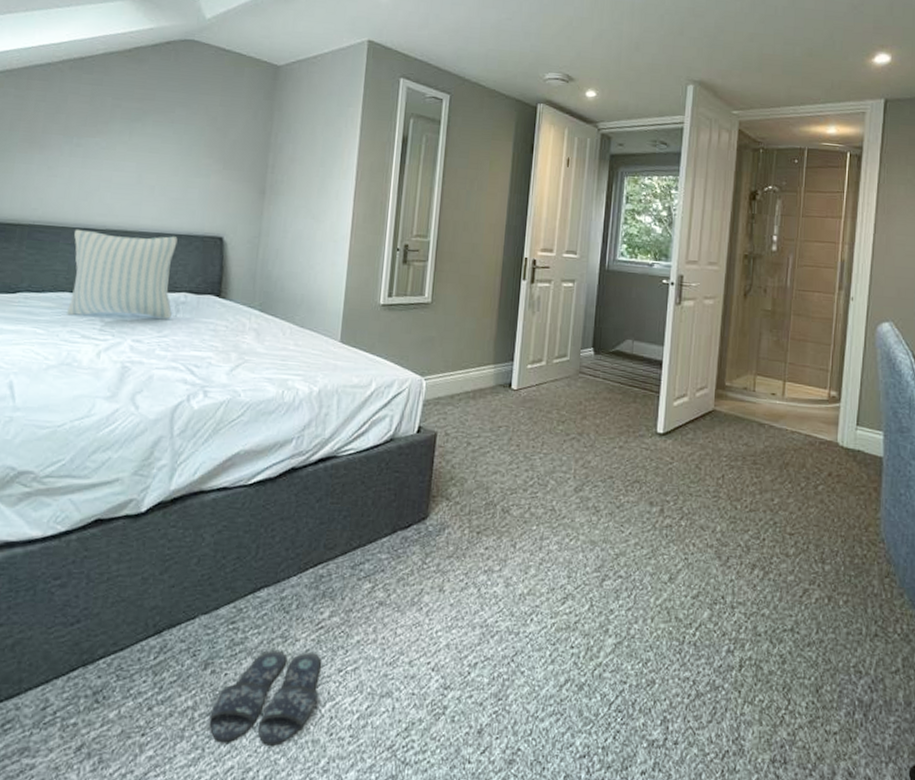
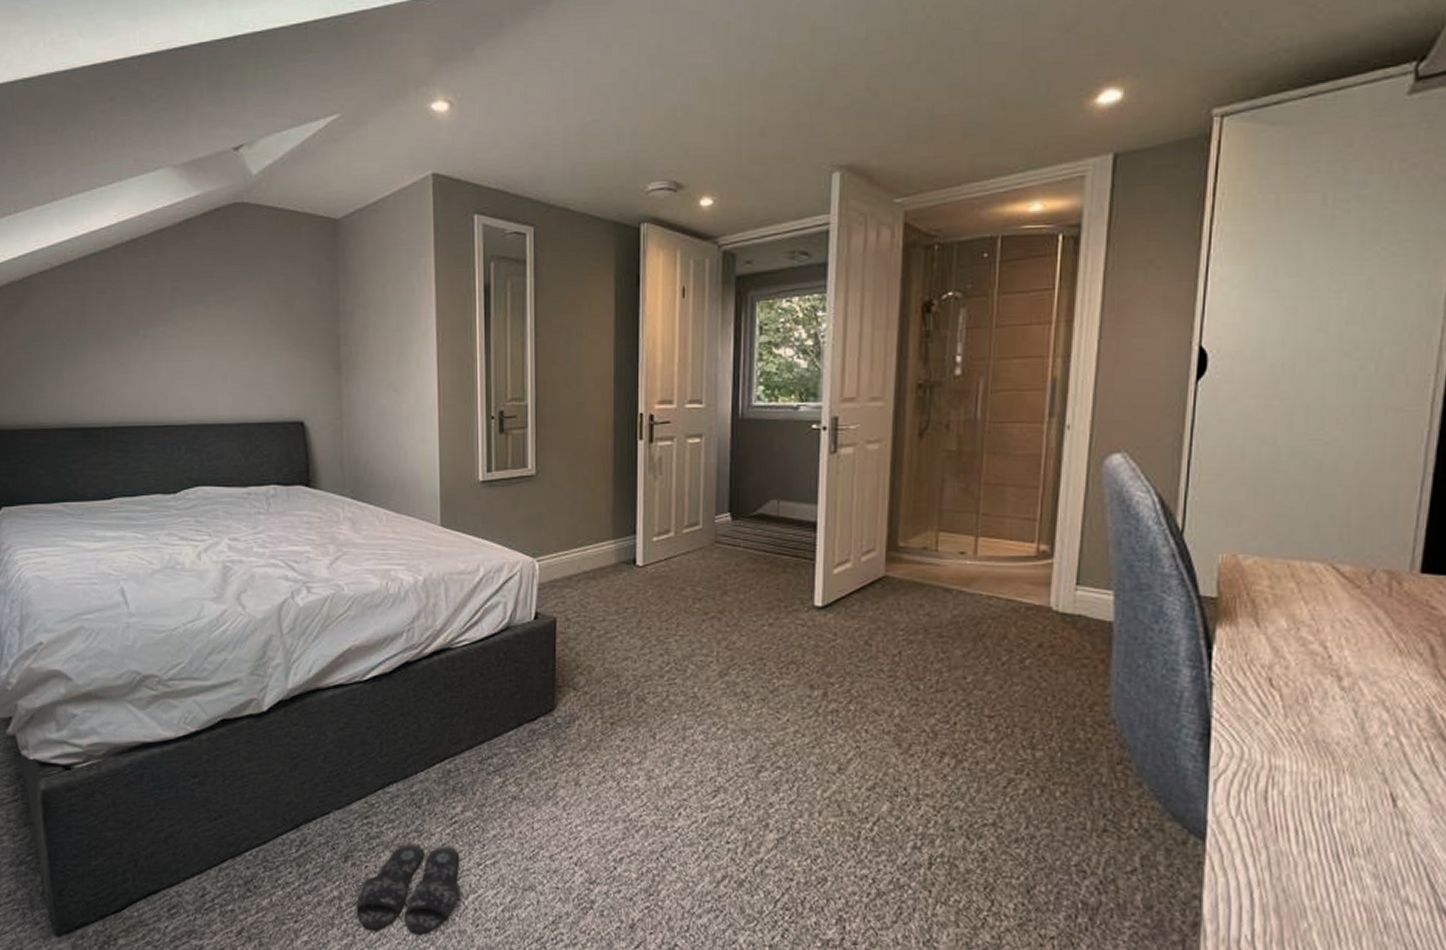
pillow: present [67,229,178,319] -> none [157,426,265,518]

